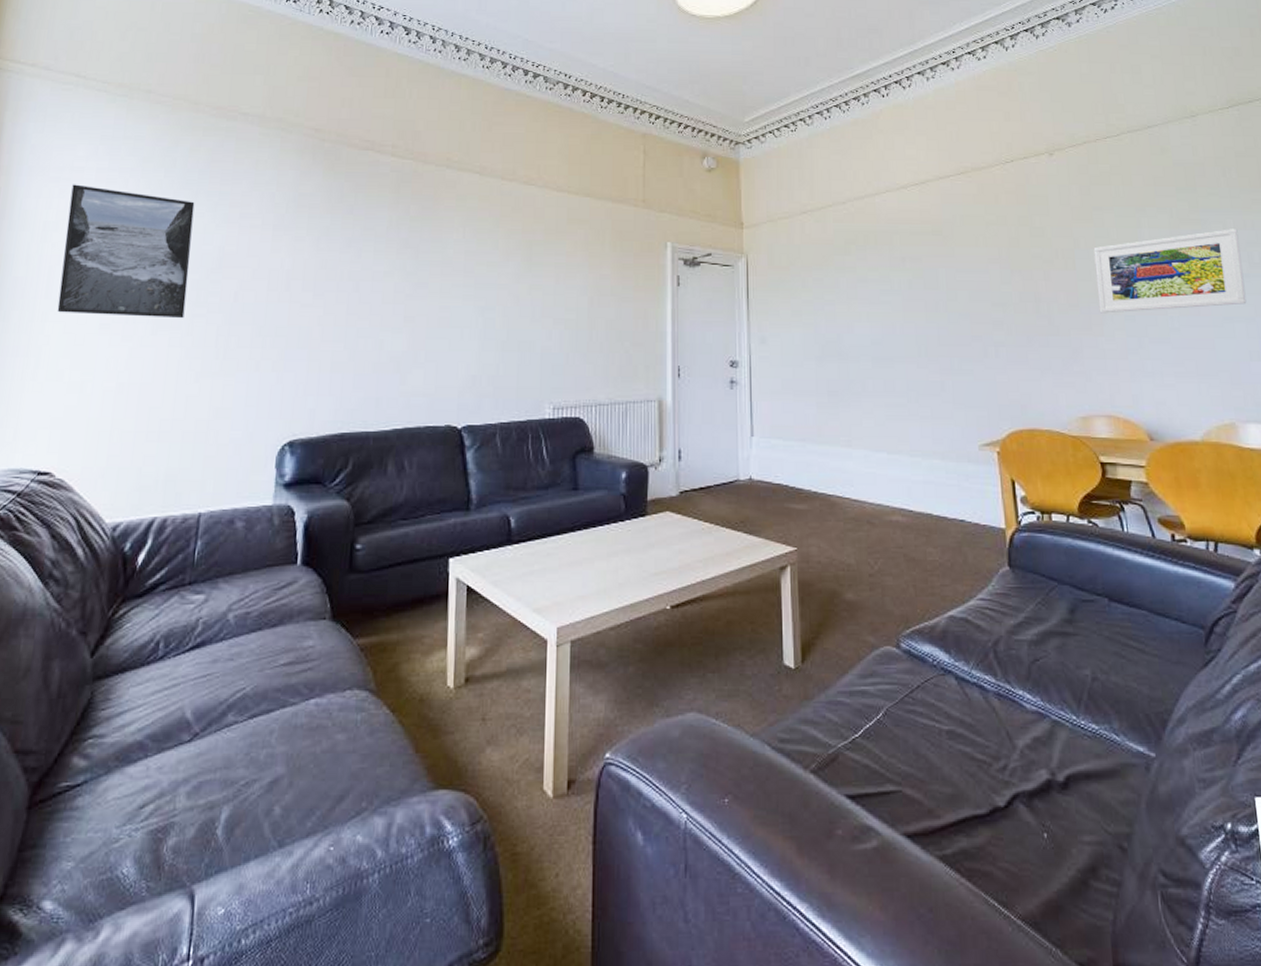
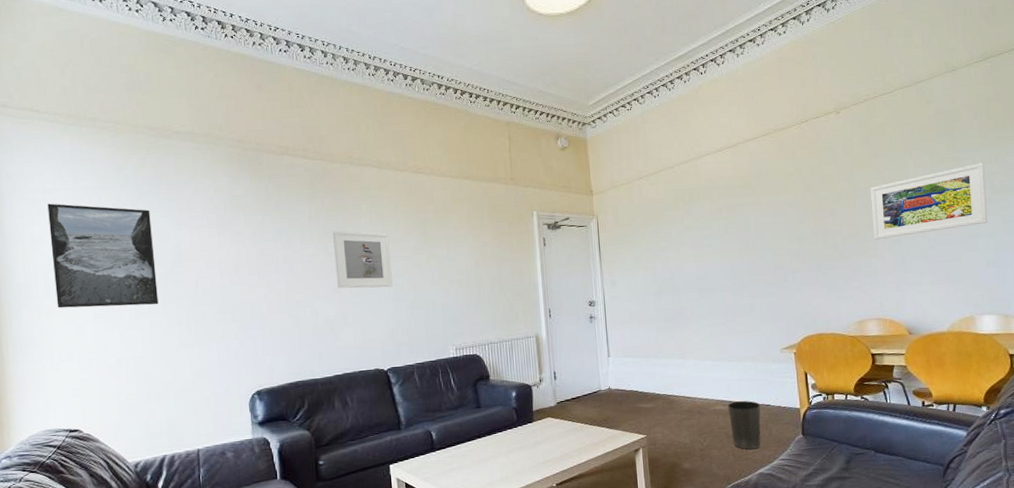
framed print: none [411,245,484,322] -> present [333,230,393,289]
waste basket: none [907,512,952,581] -> present [727,400,761,450]

